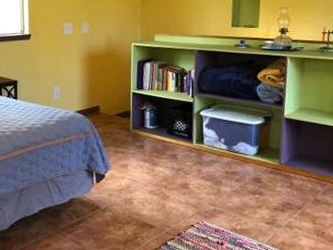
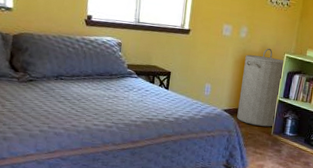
laundry hamper: none [91,40,132,123] -> present [237,48,283,127]

